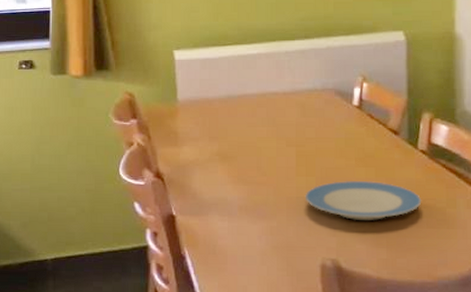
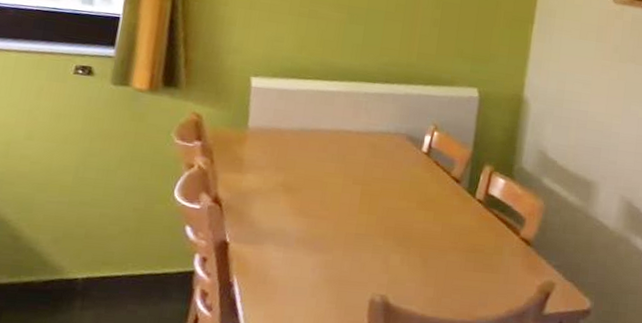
plate: present [305,181,422,220] -> none [363,221,473,261]

